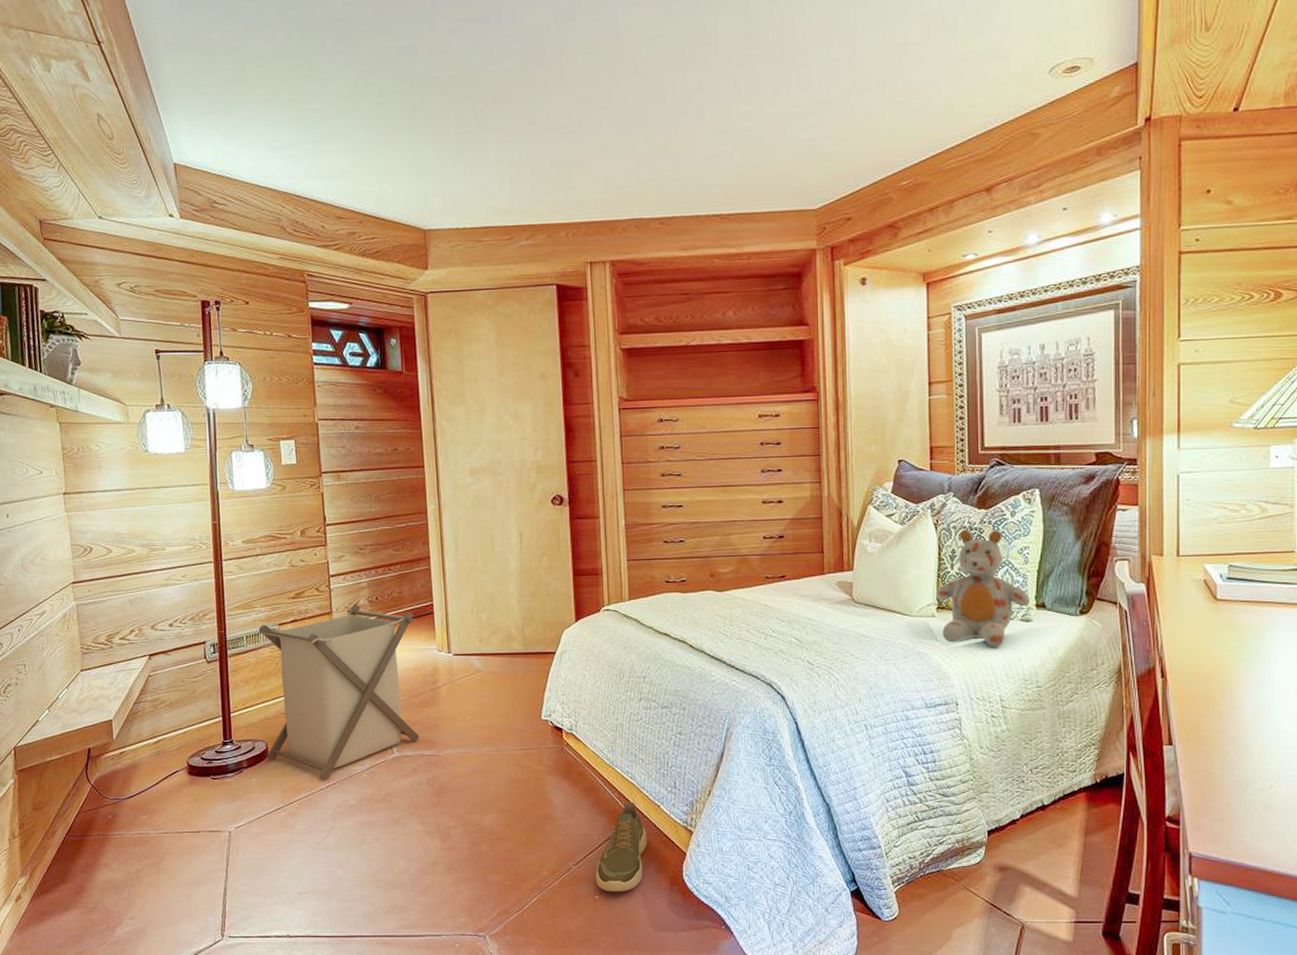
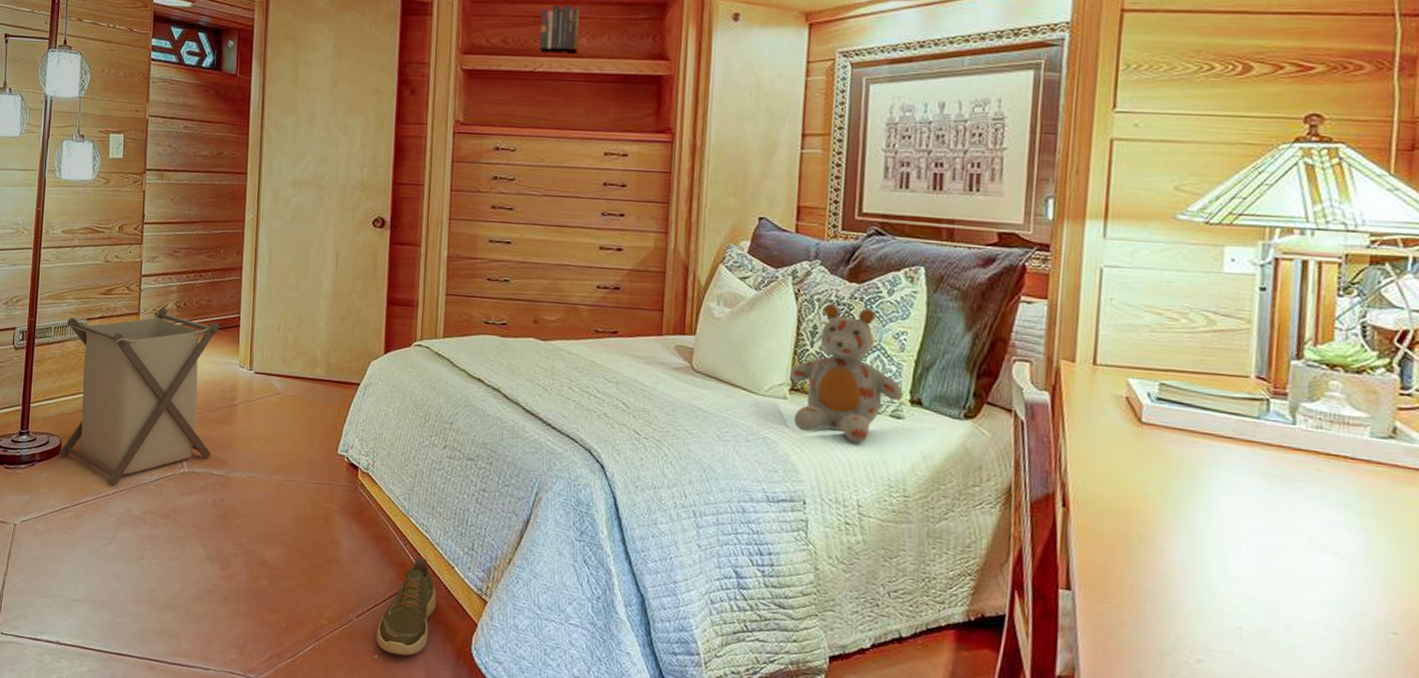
books: none [690,280,726,328] -> present [540,5,580,54]

